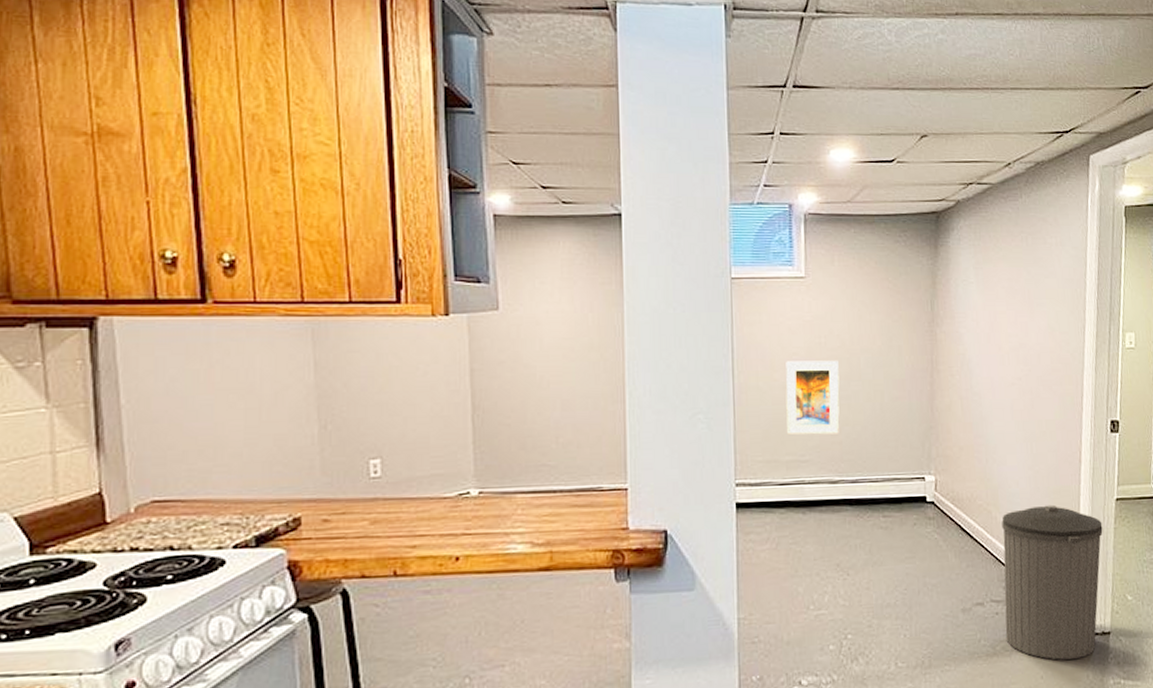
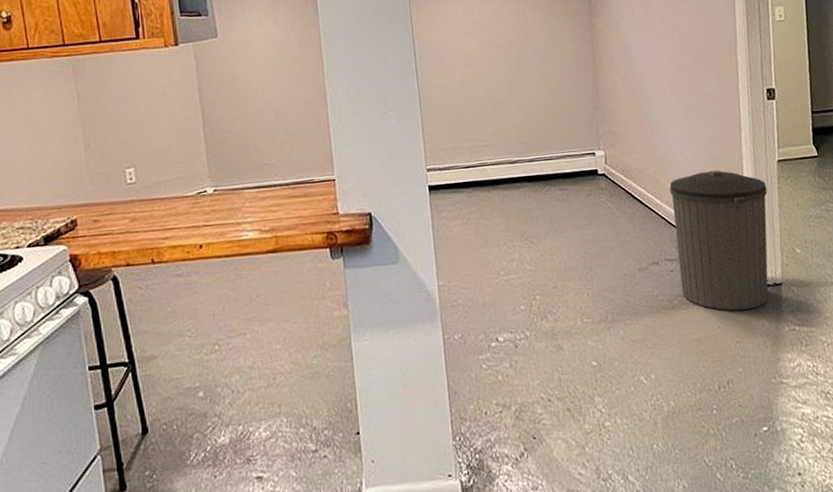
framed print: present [785,360,840,435] -> none [462,55,514,123]

